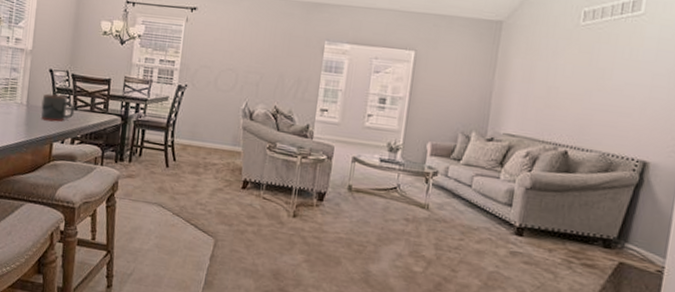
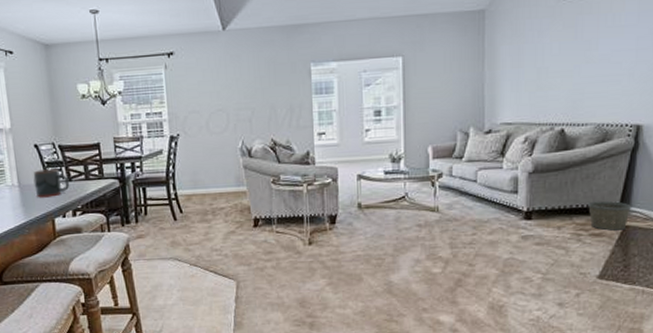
basket: none [583,230,630,266] -> present [588,200,632,231]

